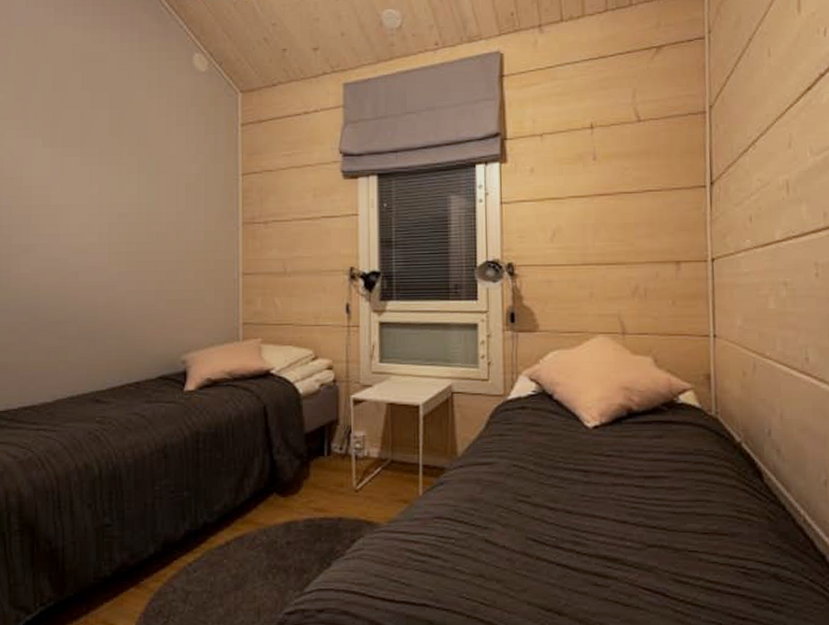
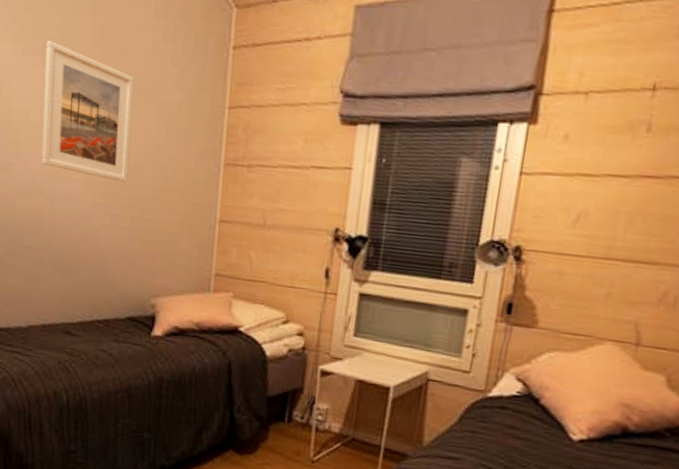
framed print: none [64,133,152,250] -> present [42,41,134,183]

